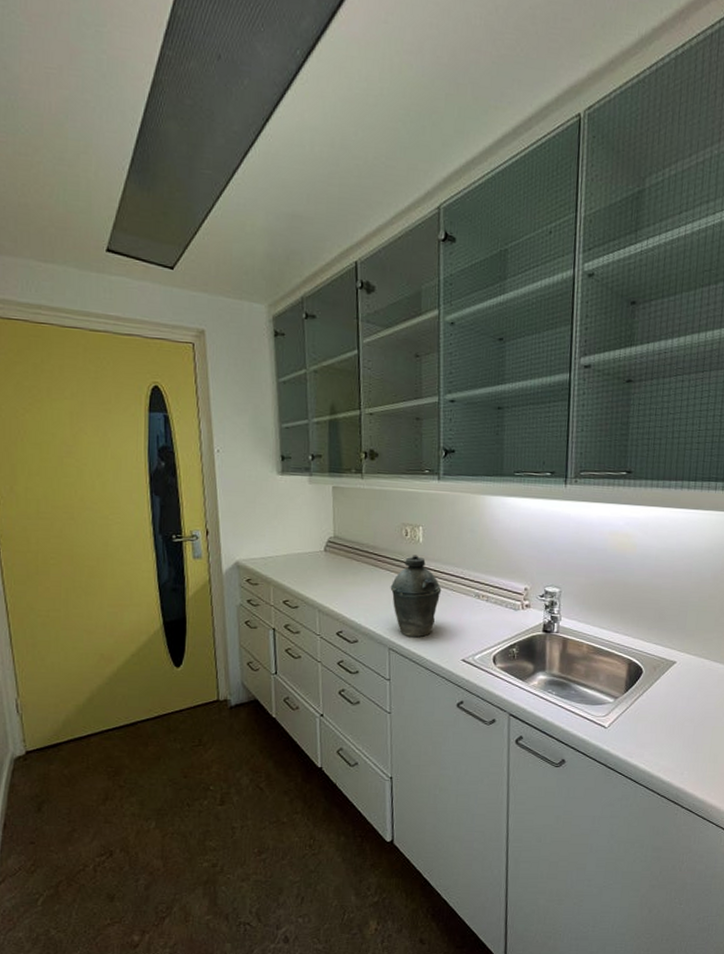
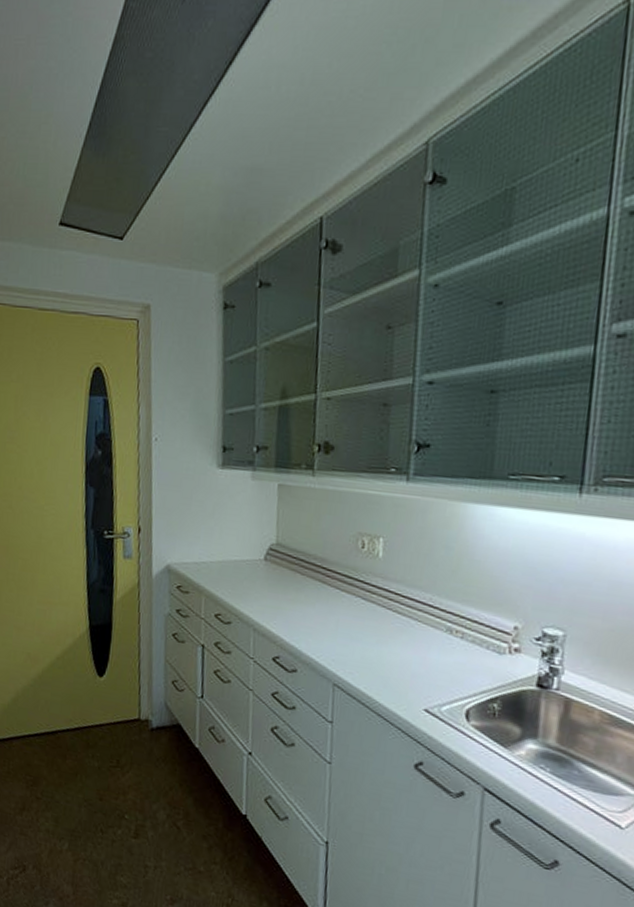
kettle: present [390,555,442,638] -> none [339,572,404,675]

